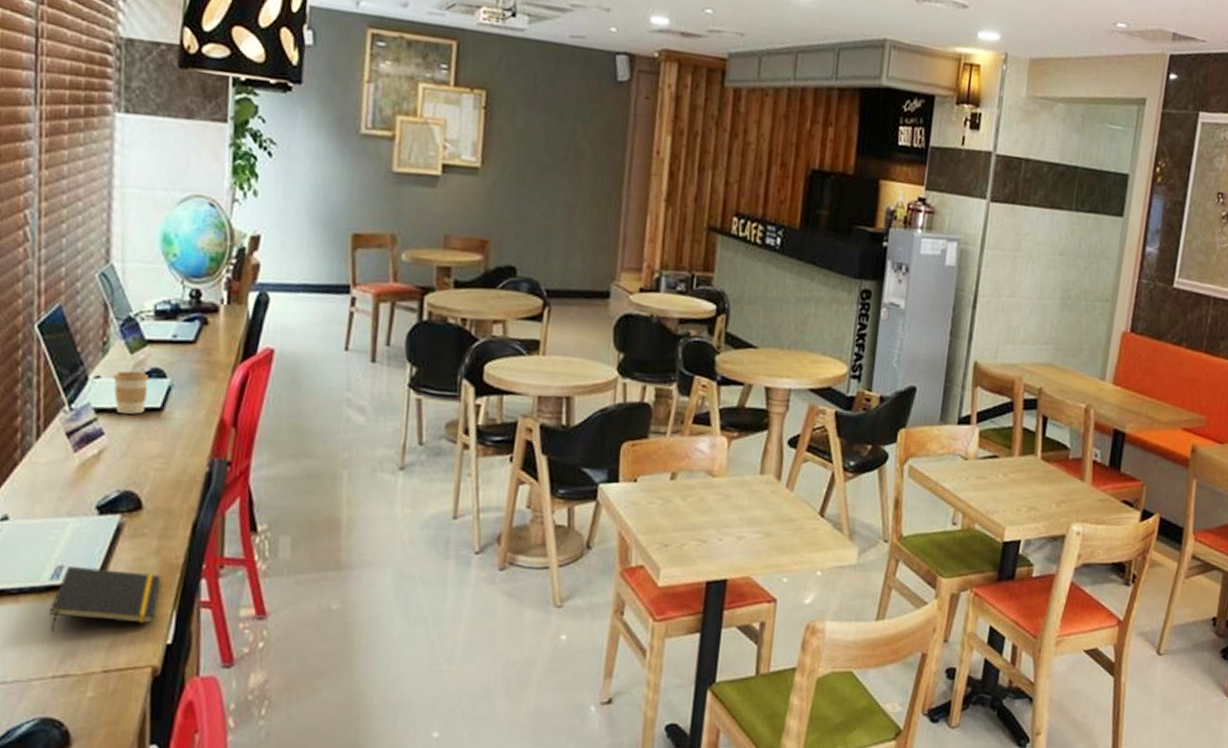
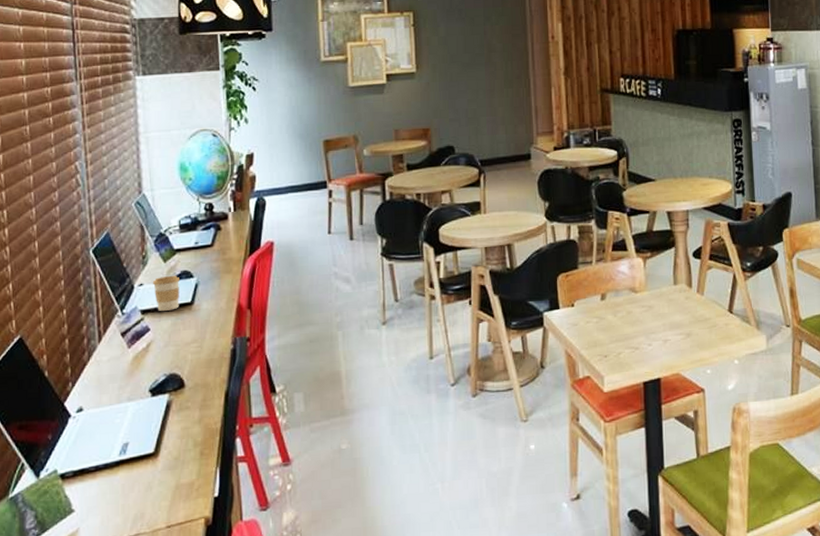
notepad: present [49,566,161,633] -> none [121,439,205,500]

